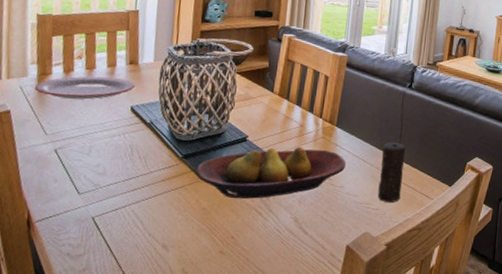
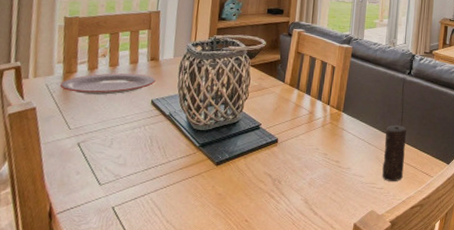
fruit bowl: present [196,146,346,199] -> none [212,132,352,183]

